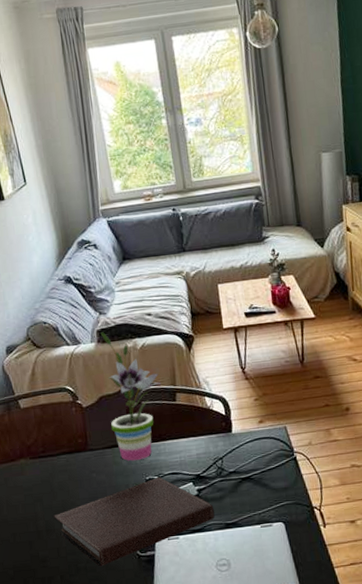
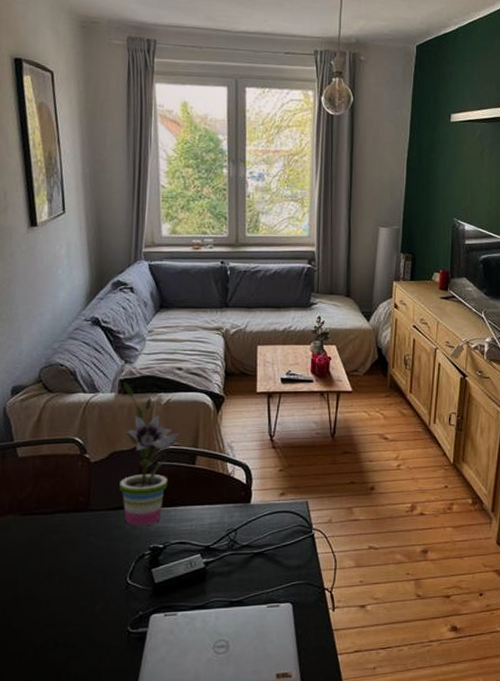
notebook: present [54,476,215,567] -> none [37,545,220,643]

